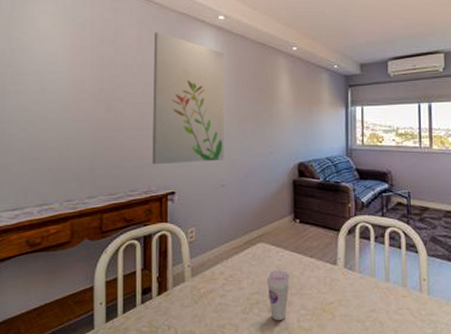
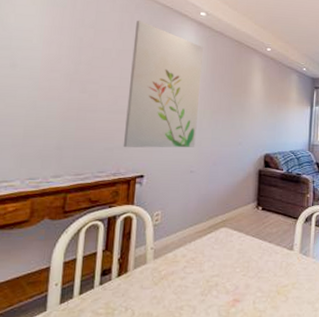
cup: present [266,269,291,321] -> none [226,253,250,303]

